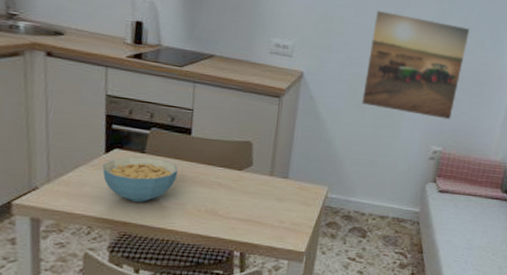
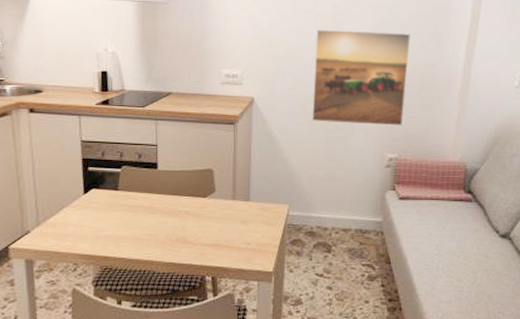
cereal bowl: present [102,156,178,202] -> none [83,193,149,236]

